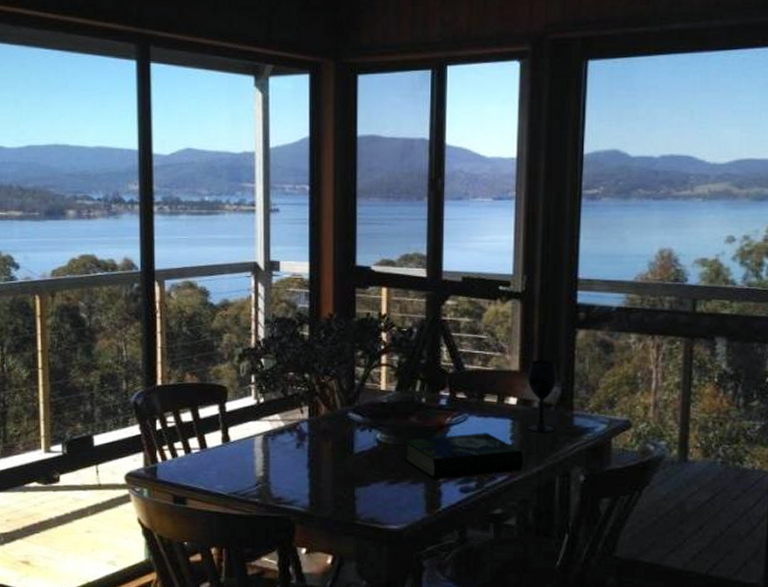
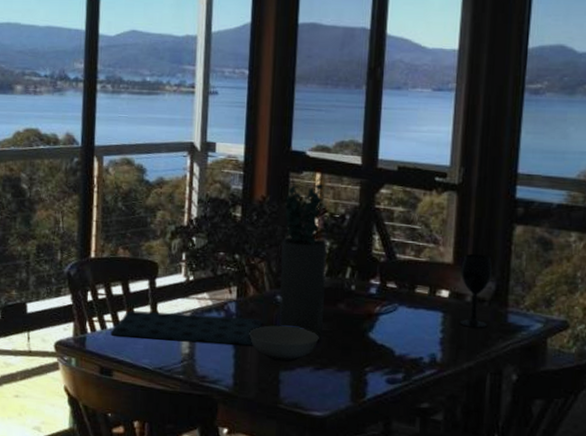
placemat: none [182,436,335,466] -> present [110,310,262,346]
bowl: none [323,443,392,479] -> present [249,325,319,363]
vase: none [351,284,397,457] -> present [278,169,328,343]
book: present [403,433,524,480] -> none [330,324,454,369]

